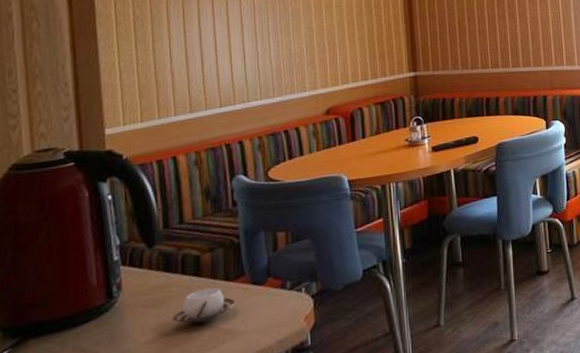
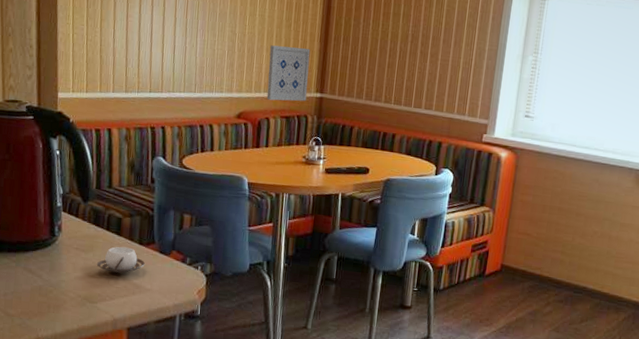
wall art: none [353,31,400,89] -> present [266,45,311,102]

